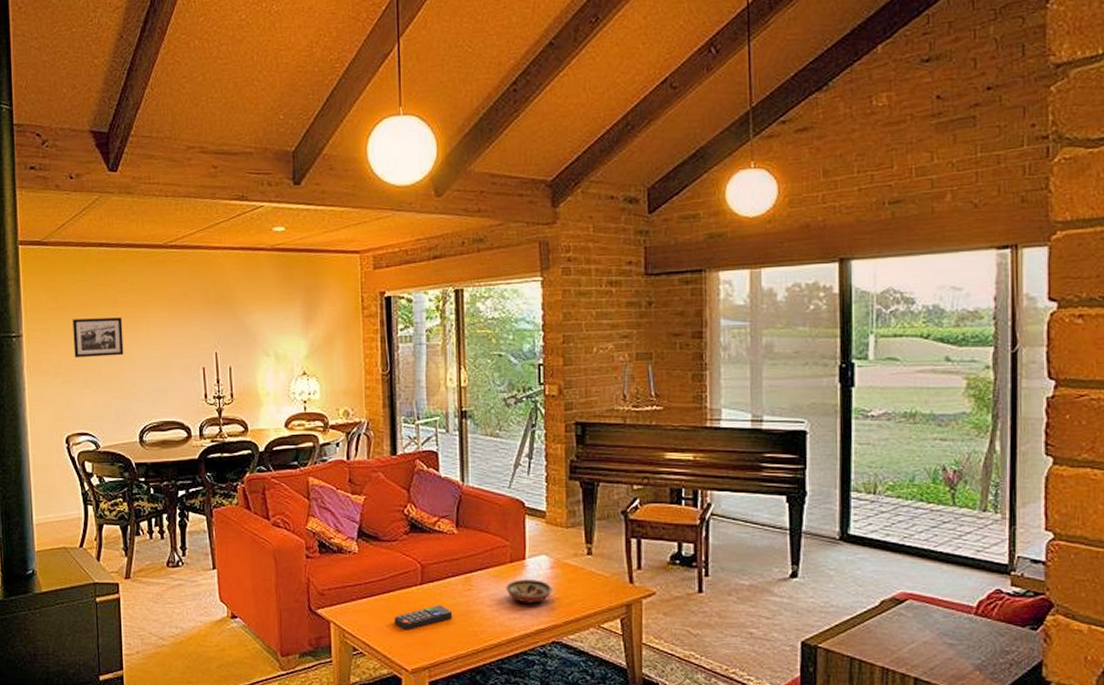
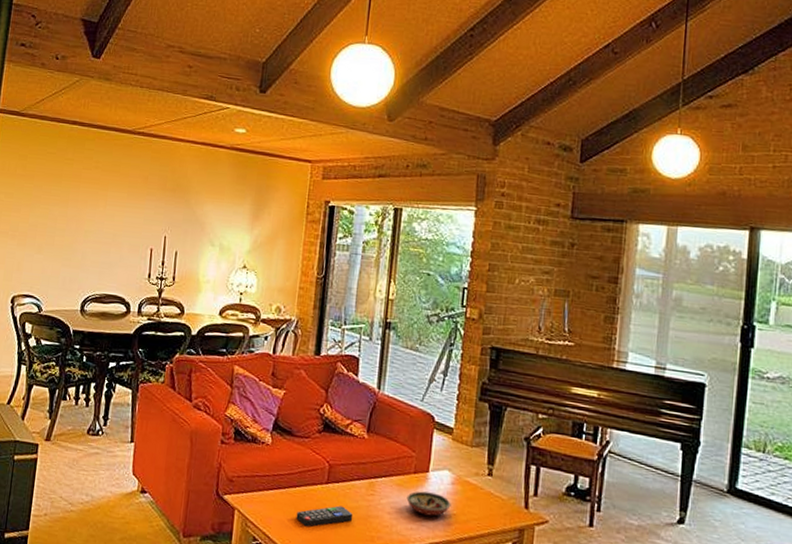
picture frame: present [73,317,124,358] -> none [32,187,83,228]

